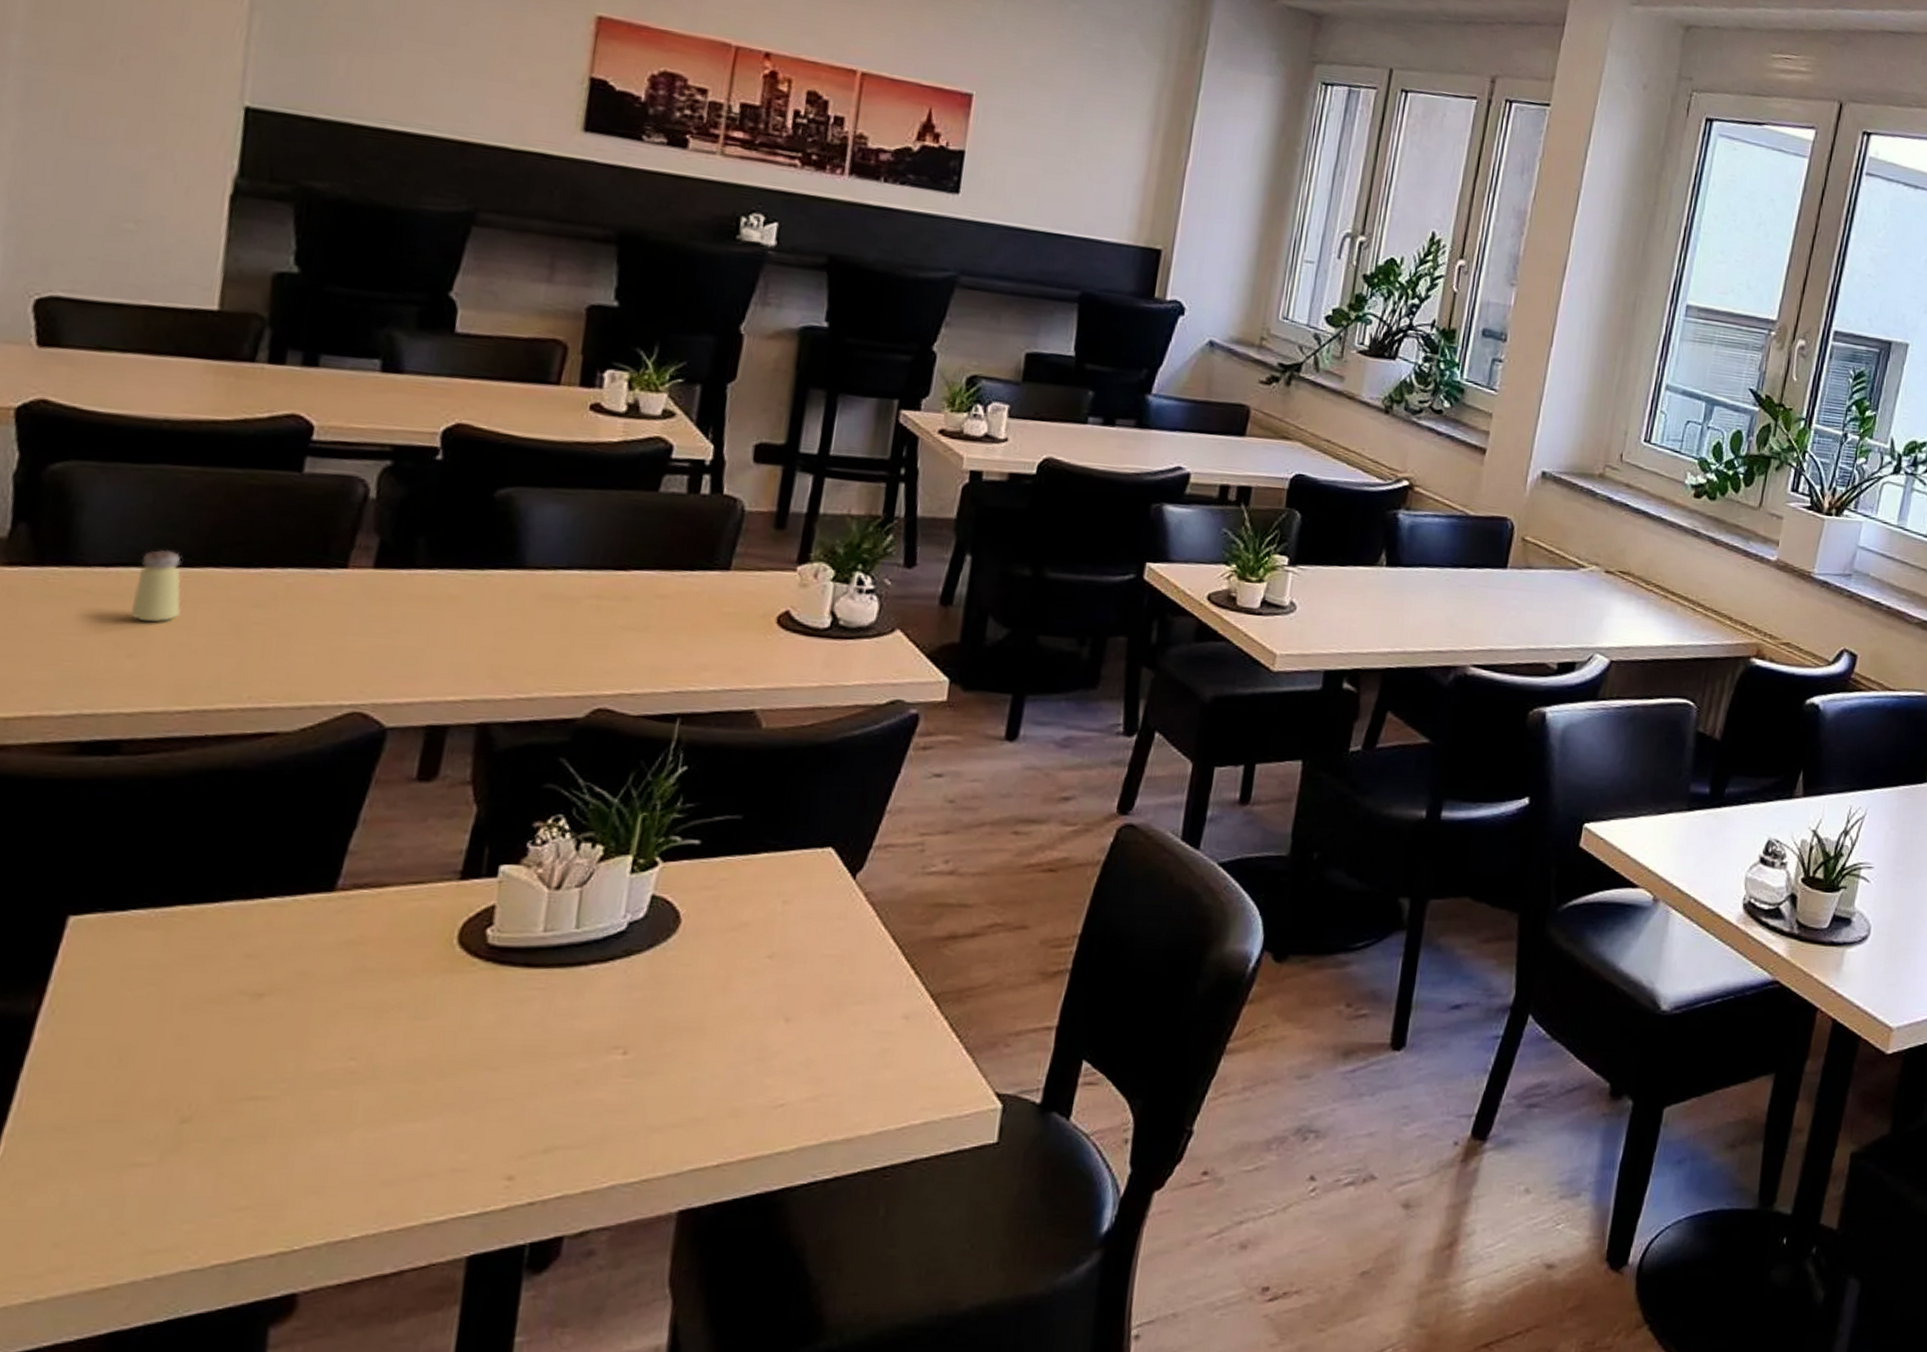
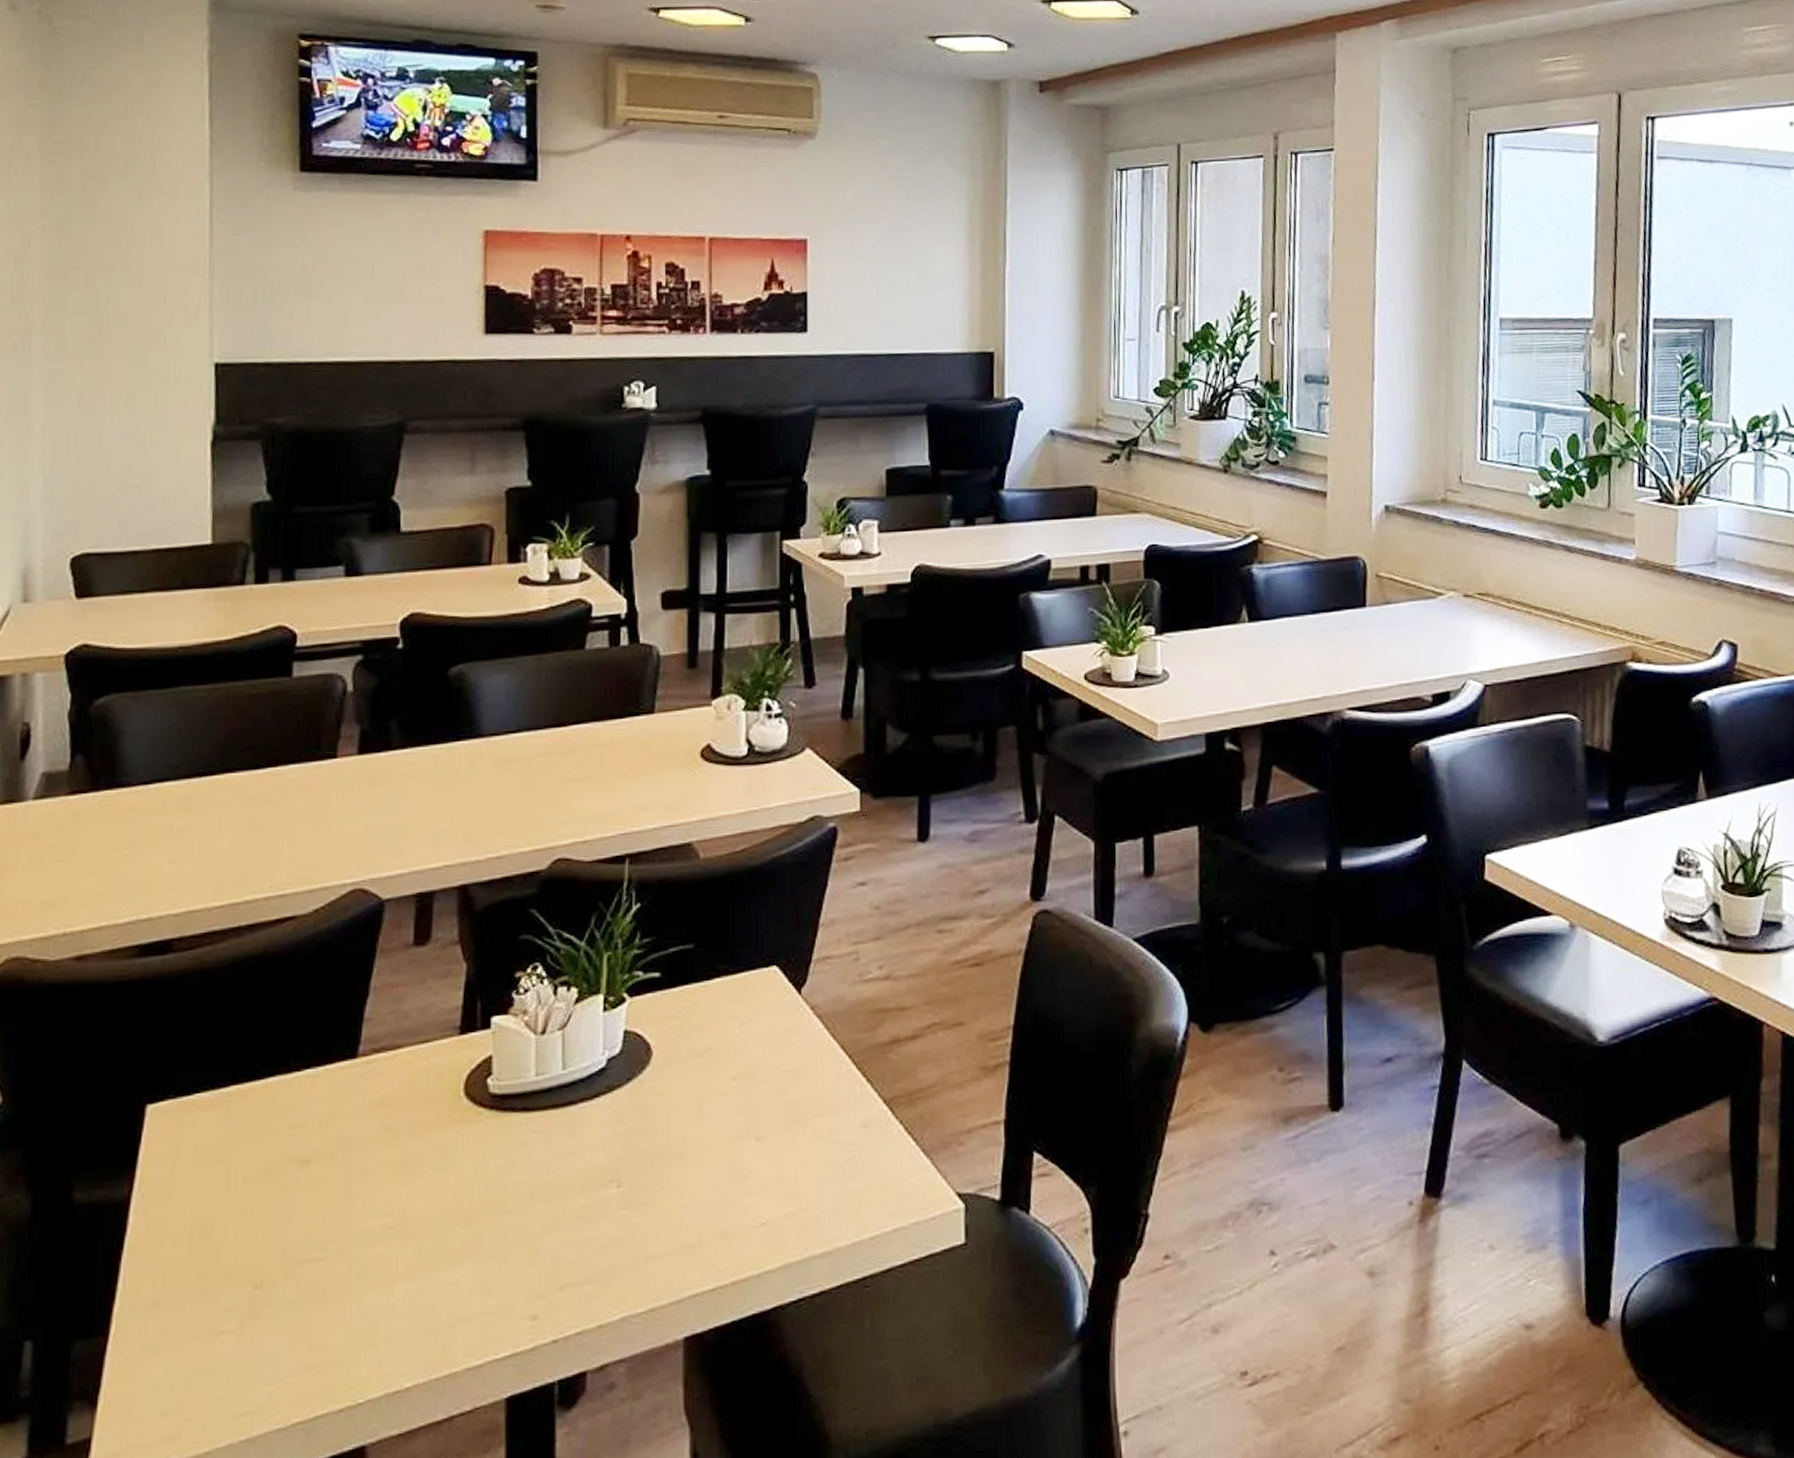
saltshaker: present [131,549,182,622] -> none [170,762,208,830]

